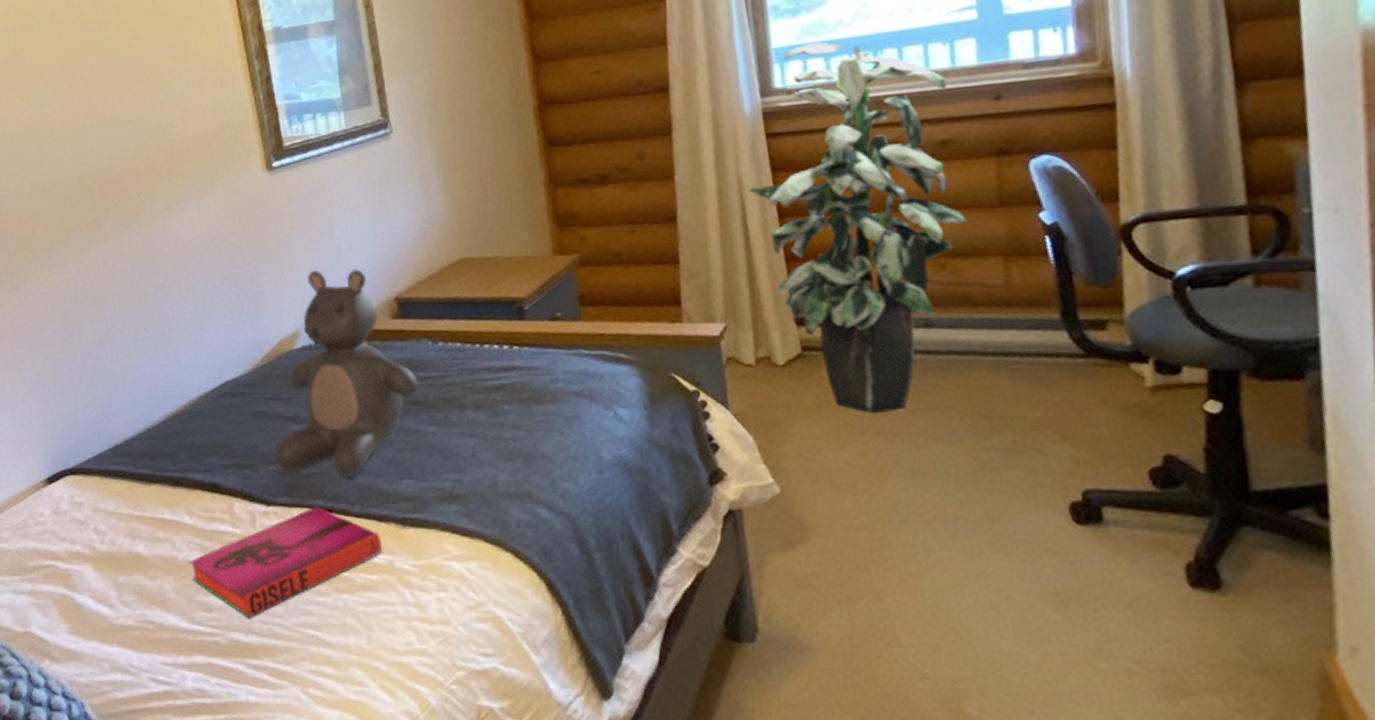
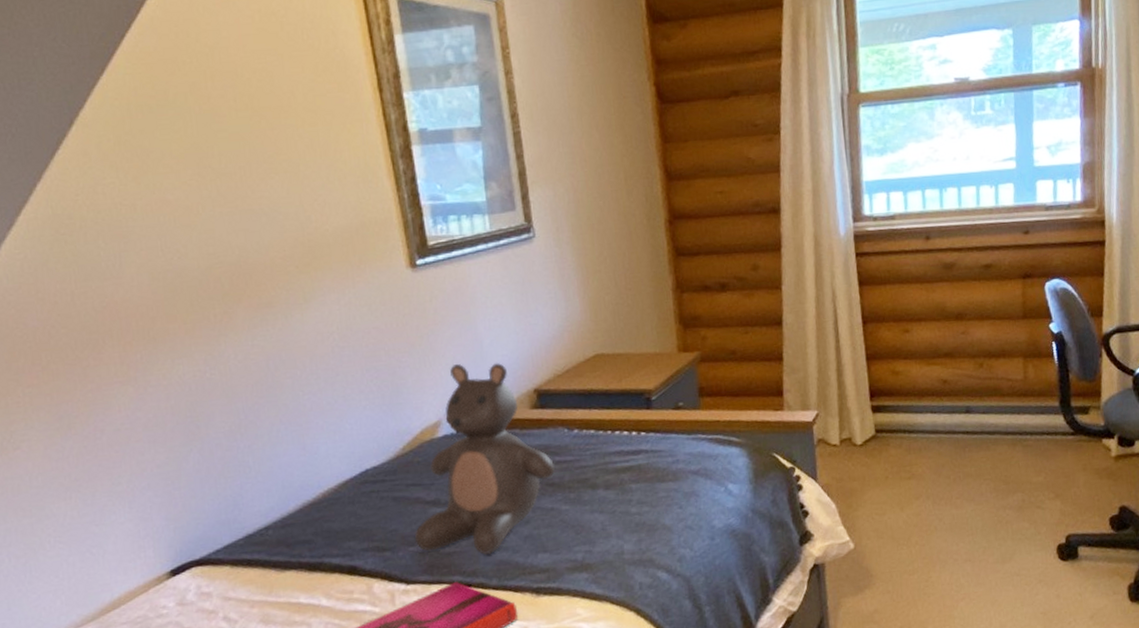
indoor plant: present [747,42,968,415] -> none [839,179,1001,483]

